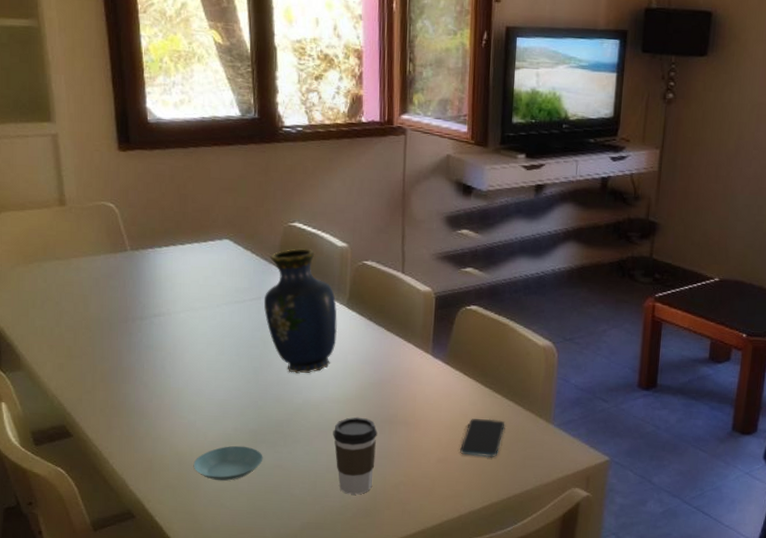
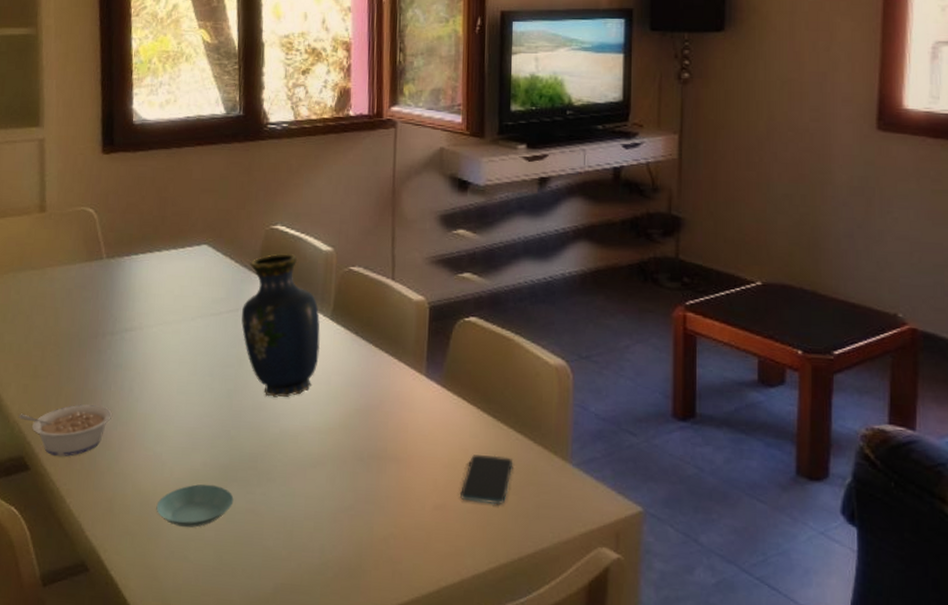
legume: none [57,380,147,425] -> present [18,404,113,456]
coffee cup: present [333,417,378,495] -> none [312,450,364,549]

